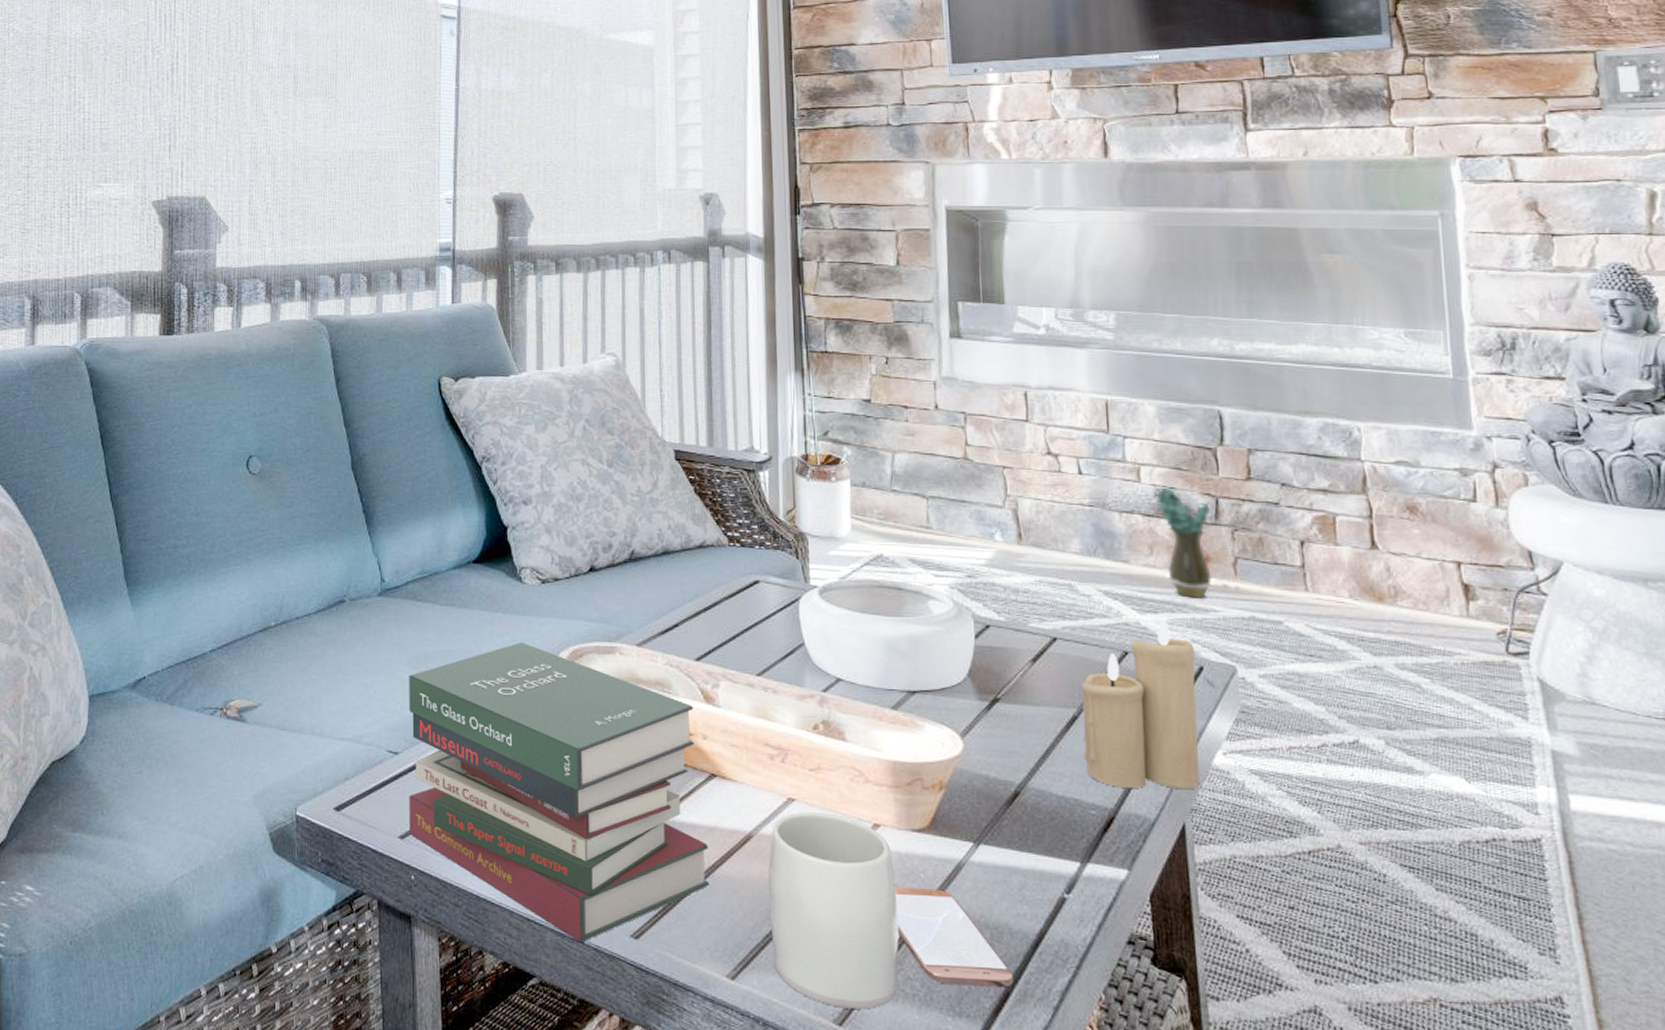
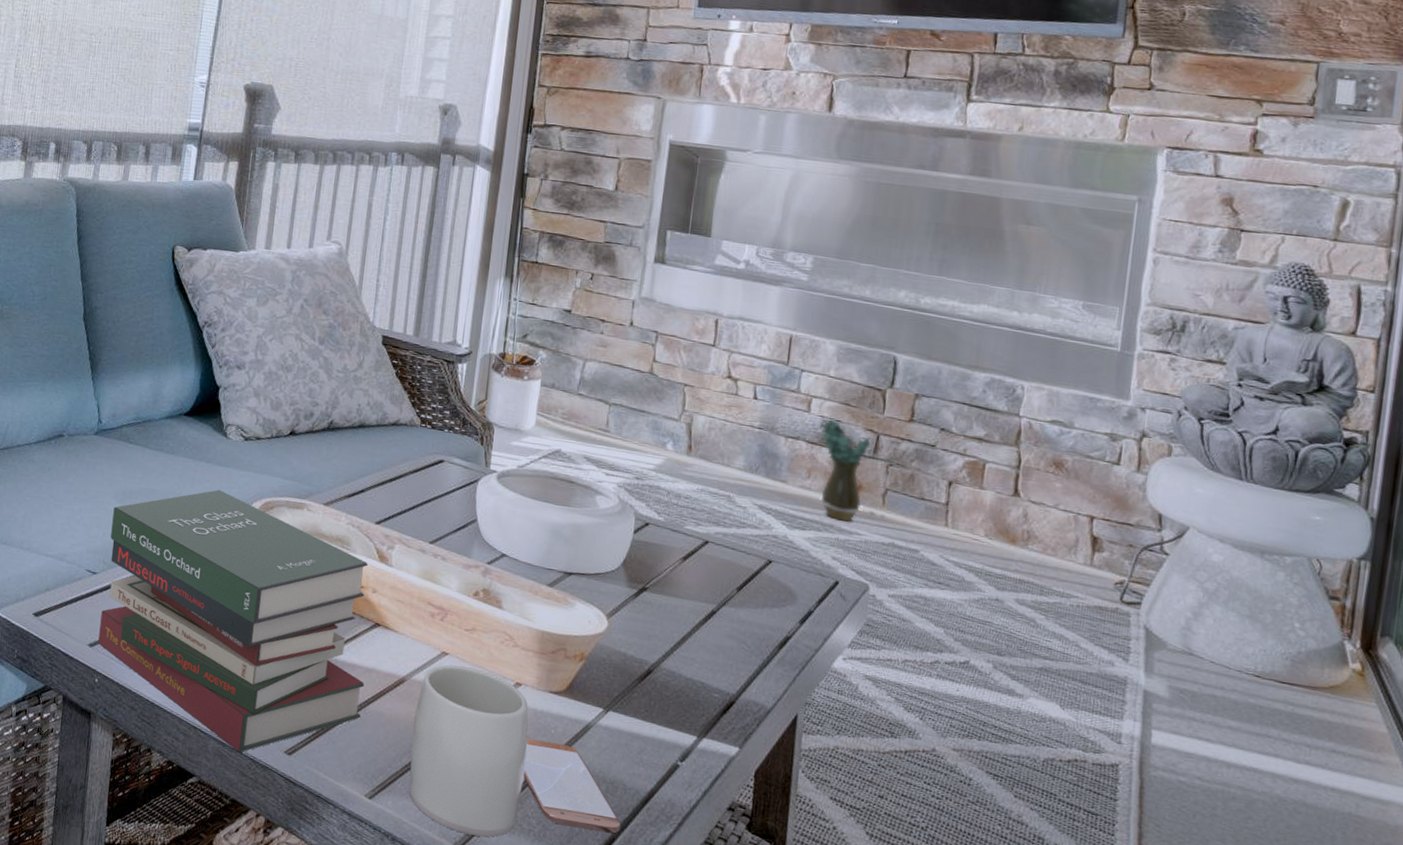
candle: present [1081,618,1200,790] -> none [715,535,834,686]

